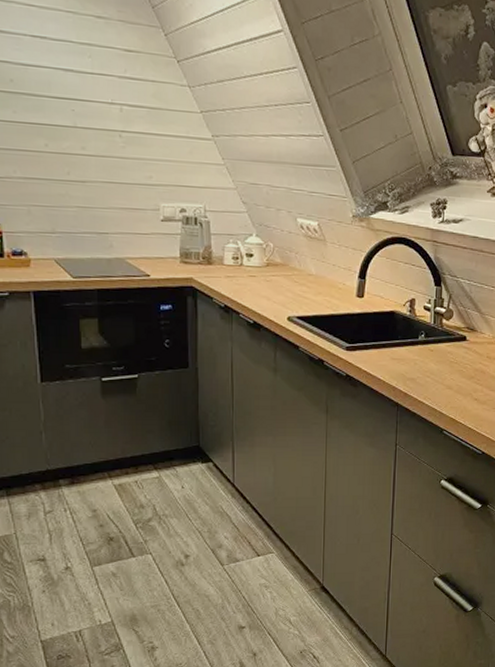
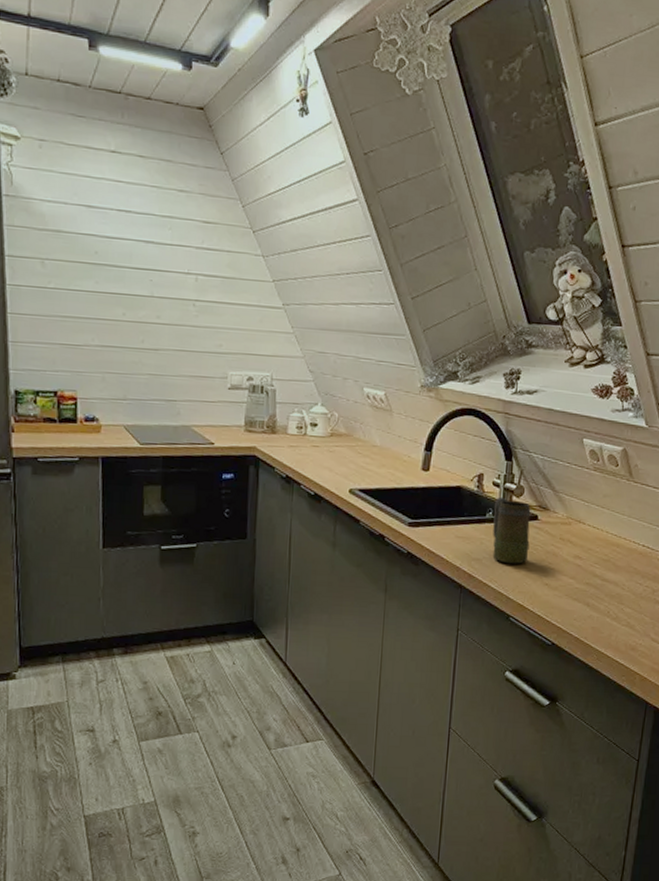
mug: none [425,320,460,382] -> present [492,496,531,564]

